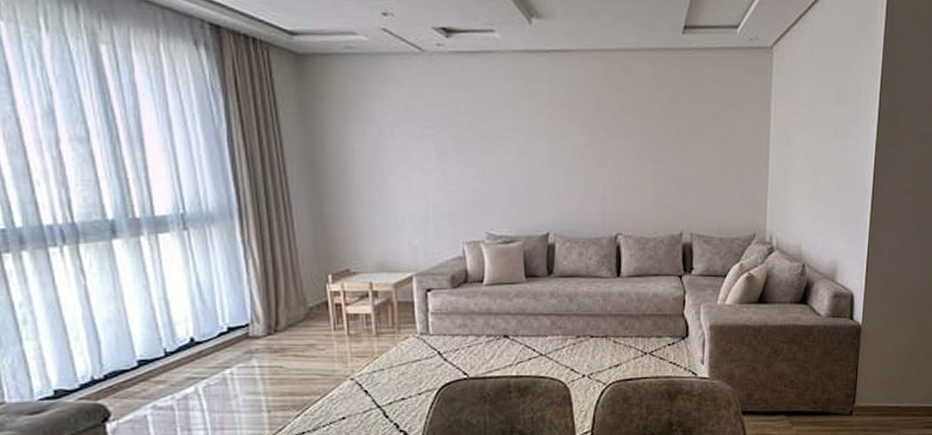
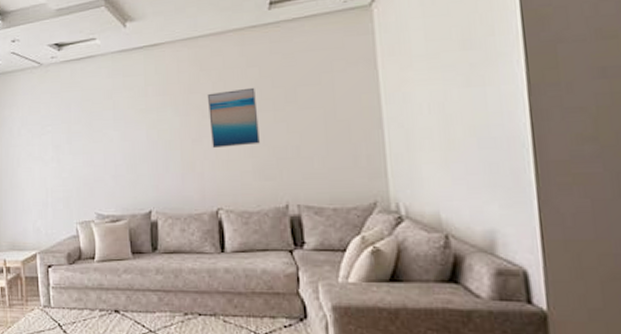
wall art: none [615,113,663,173] -> present [207,87,260,149]

